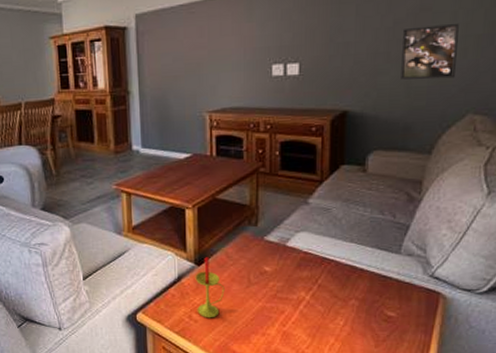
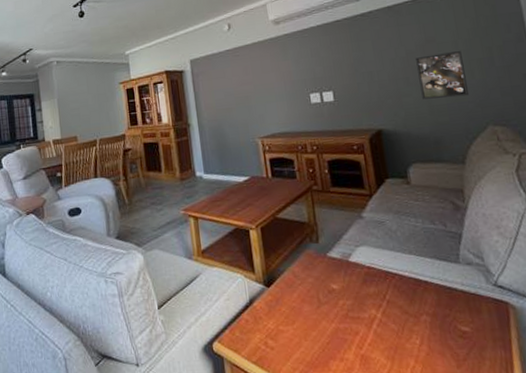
candle: present [195,257,225,318] -> none [266,277,297,344]

